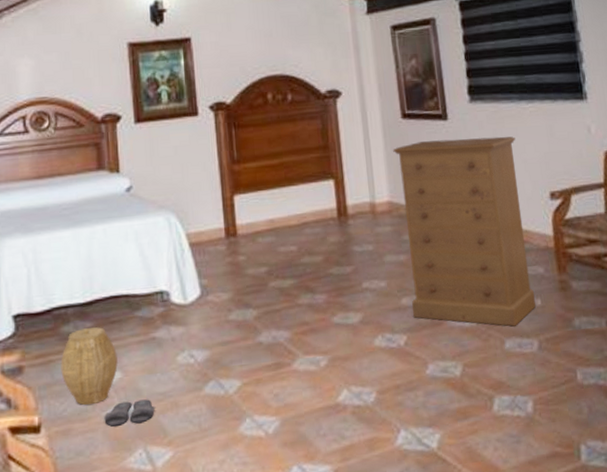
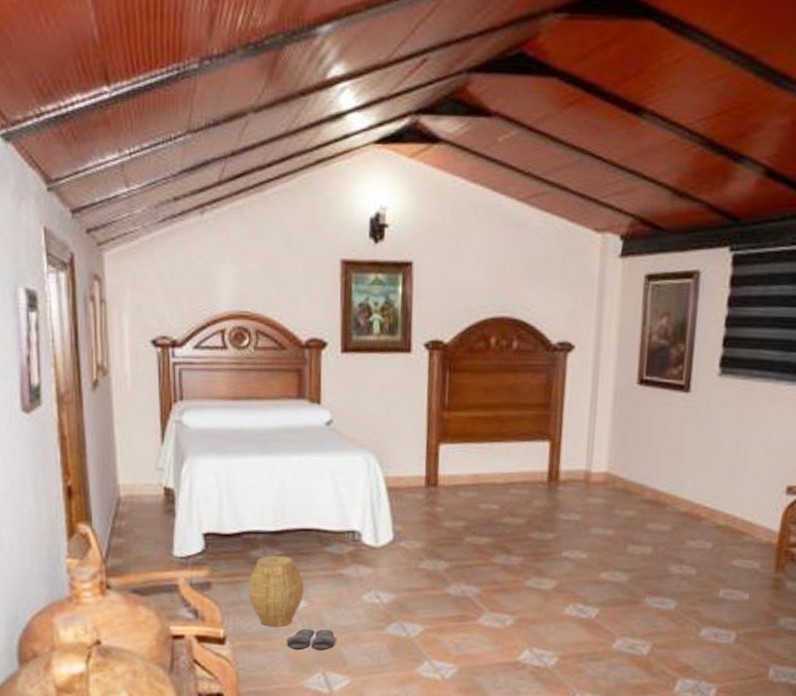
chest of drawers: present [393,136,537,327] -> none [610,413,763,616]

